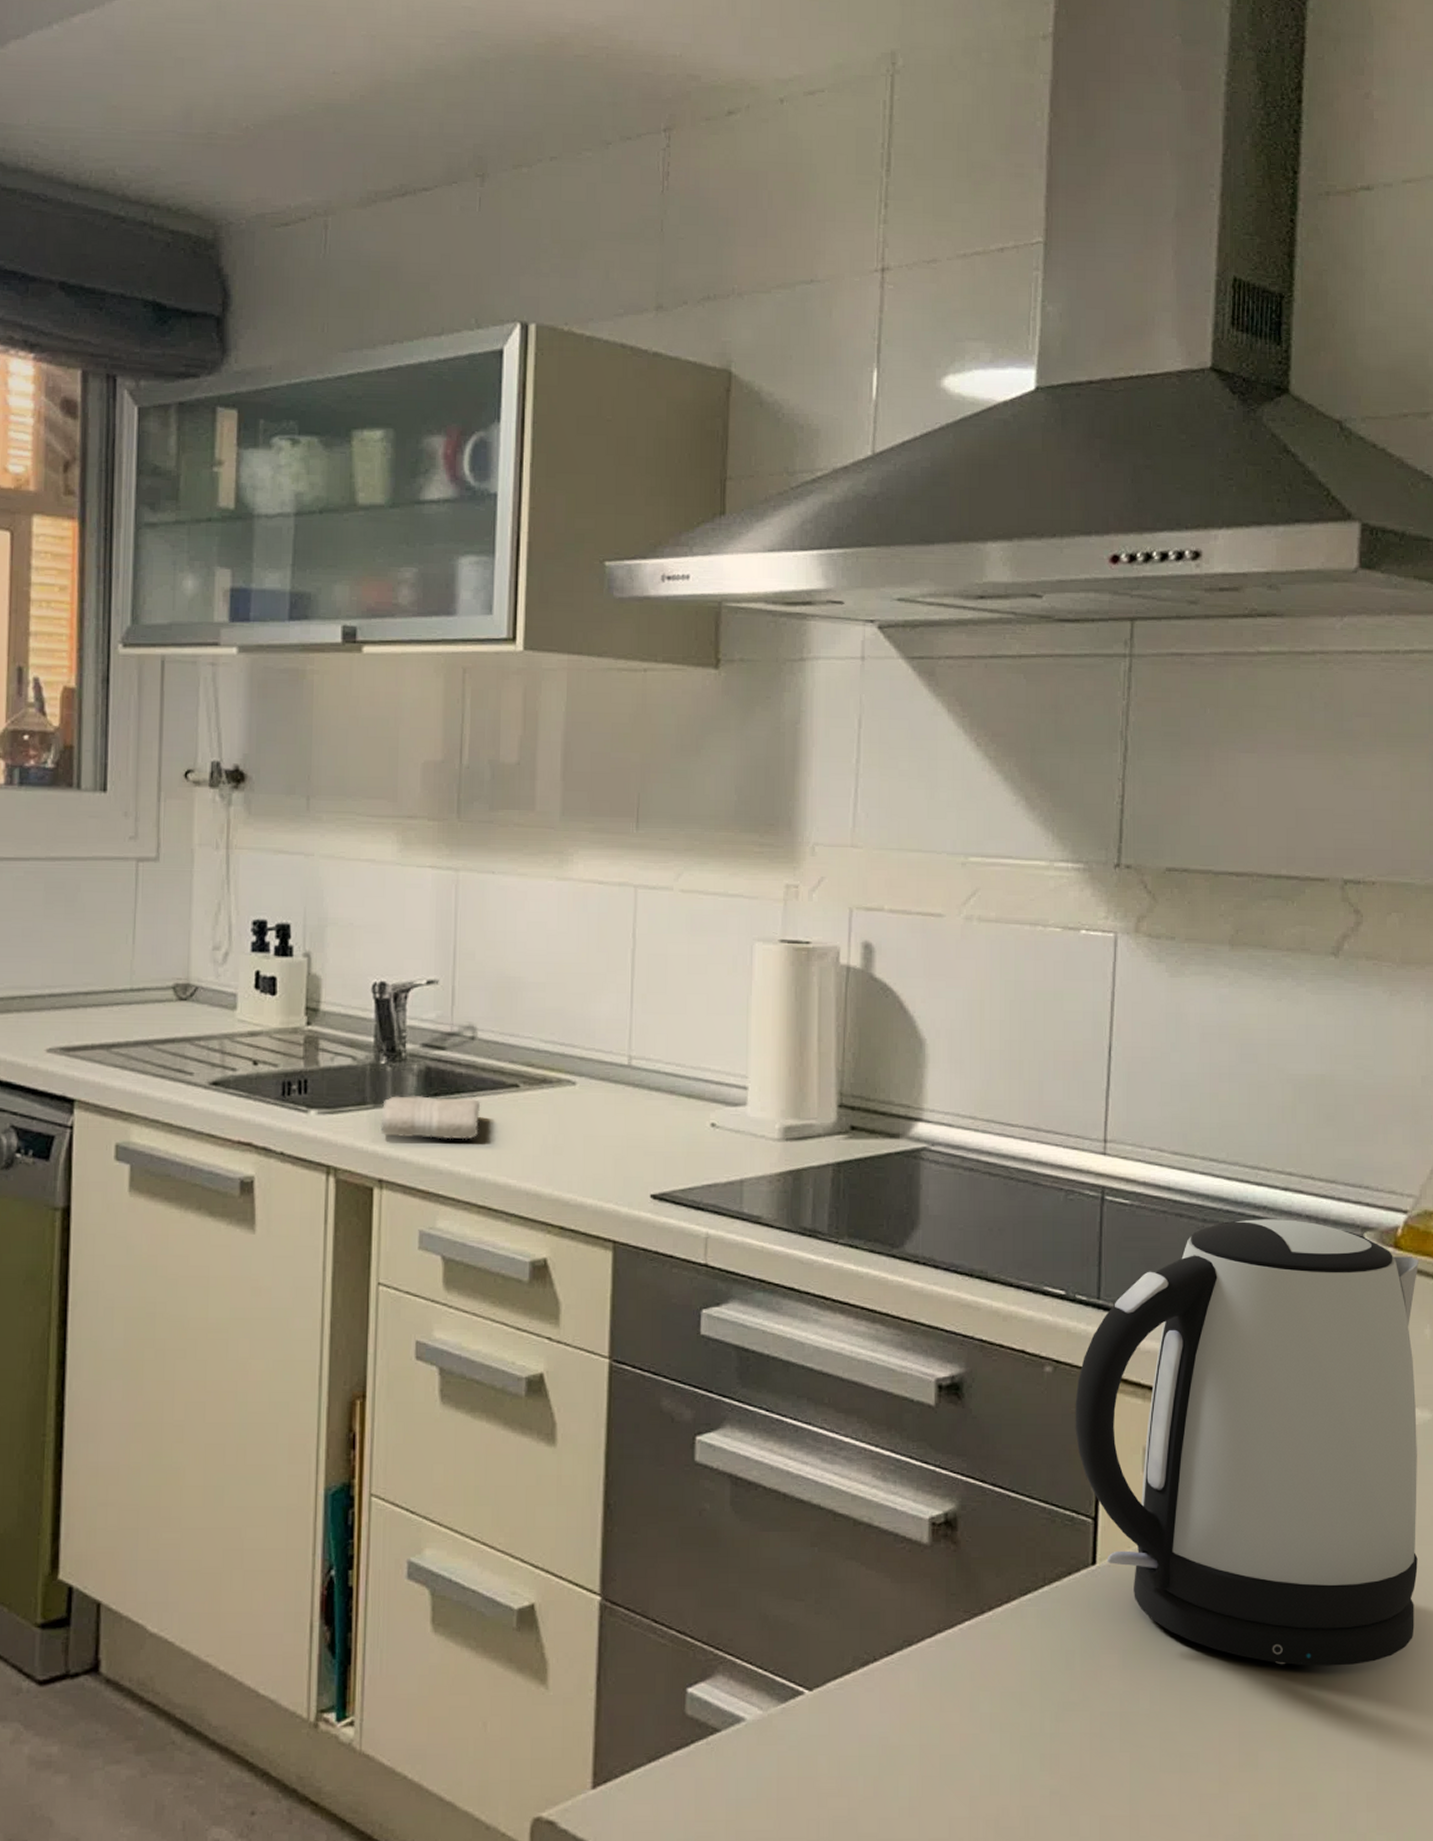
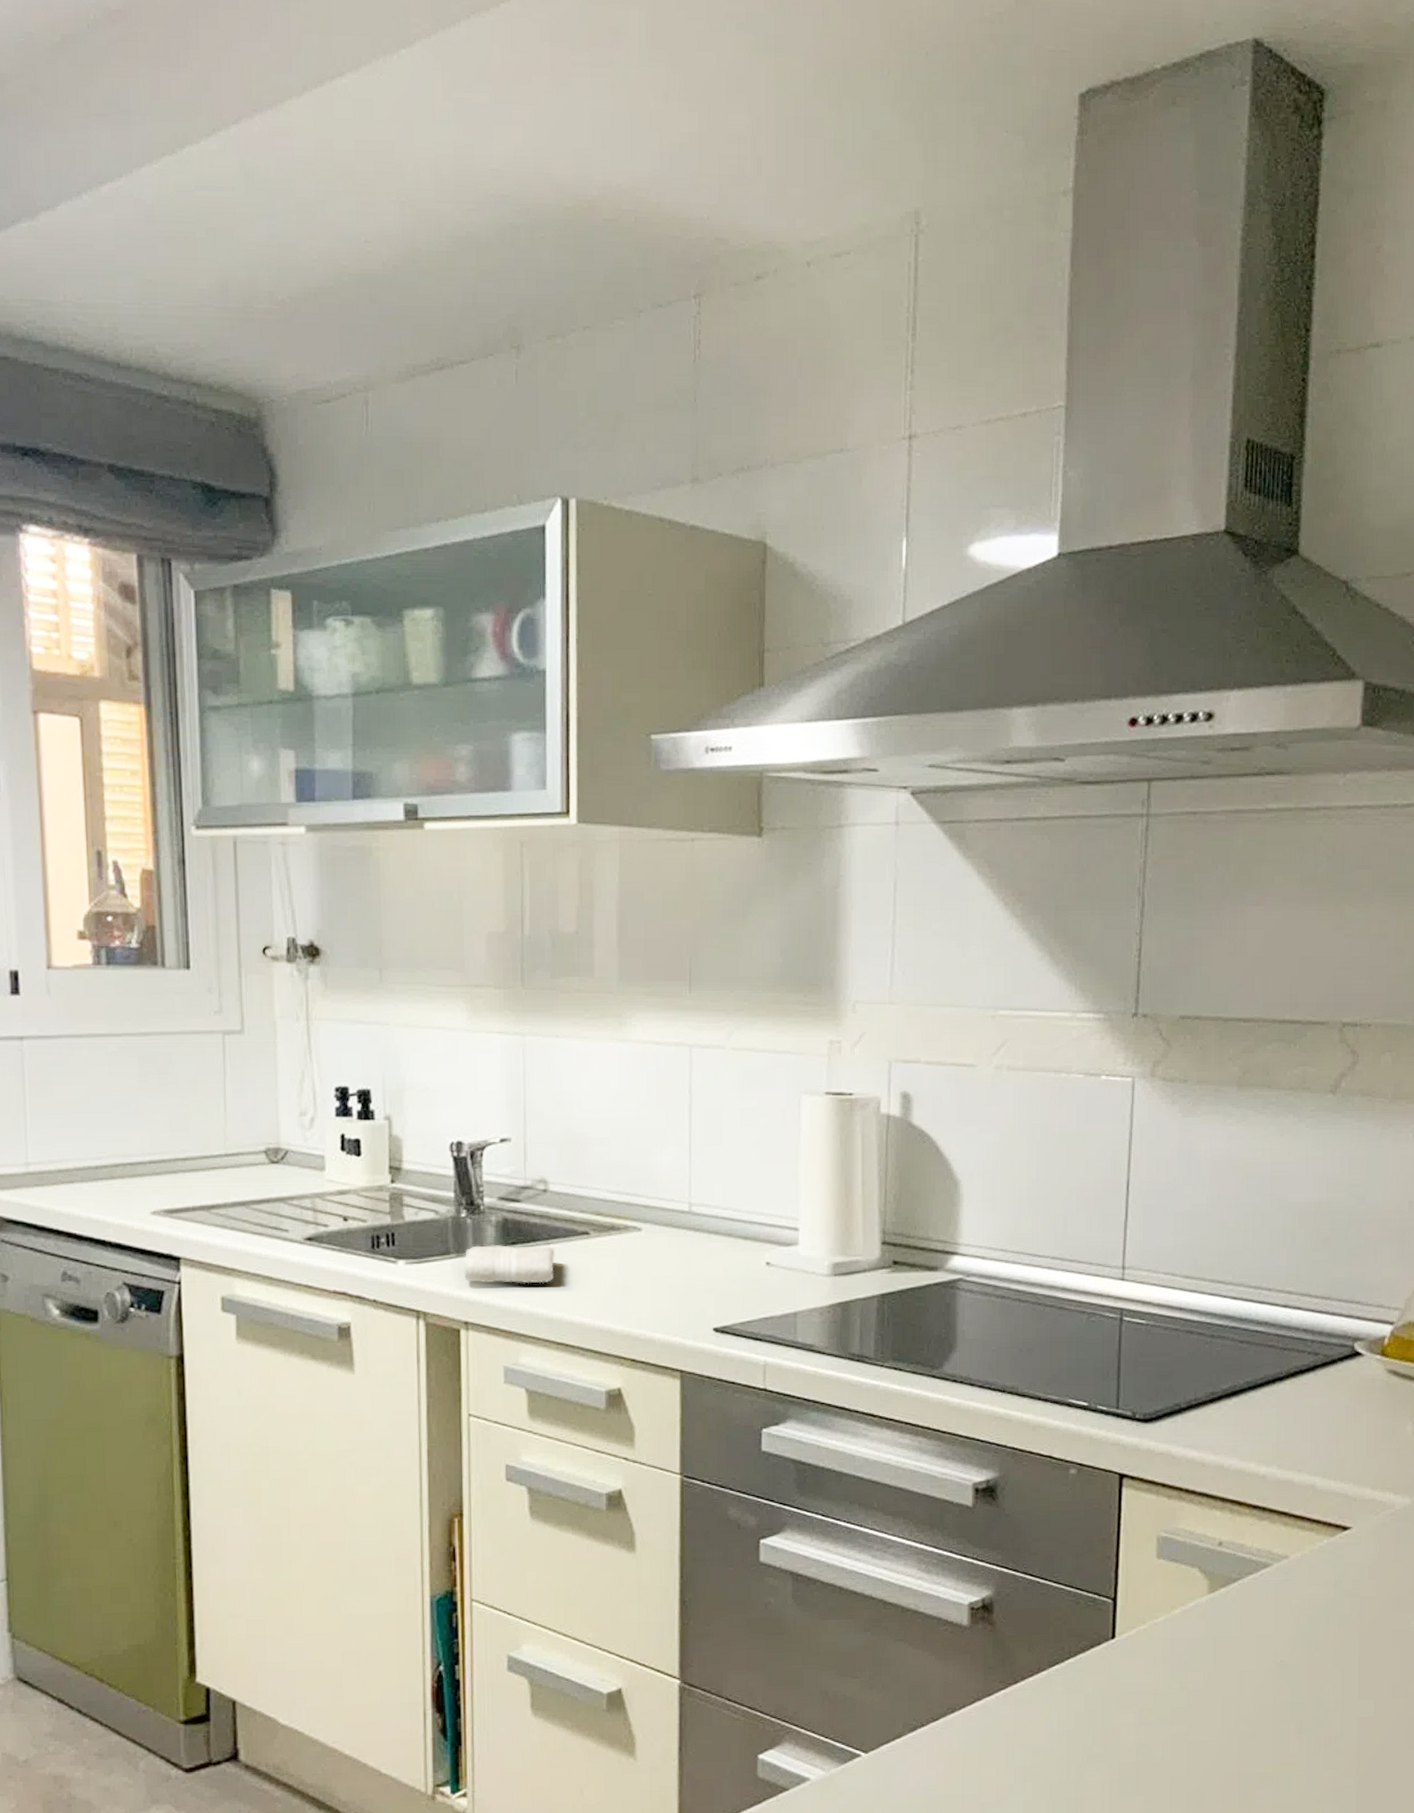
kettle: present [1075,1219,1420,1666] -> none [1097,1333,1404,1718]

